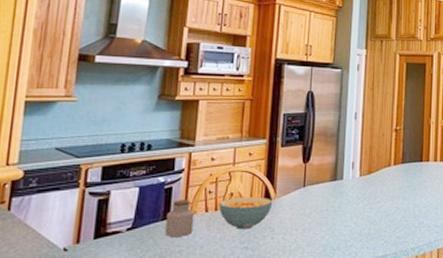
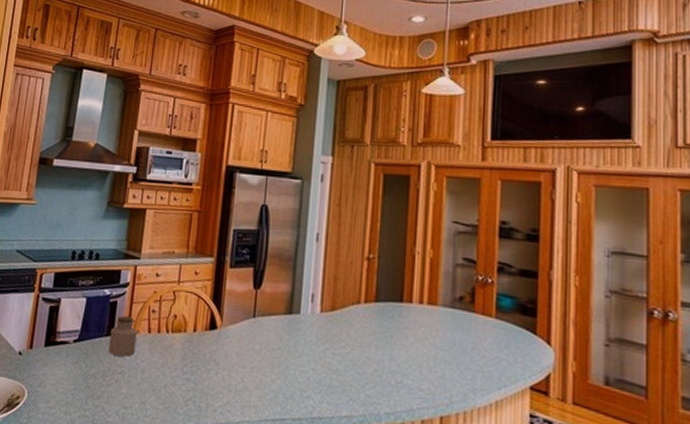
cereal bowl: present [218,196,273,230] -> none [161,320,219,359]

